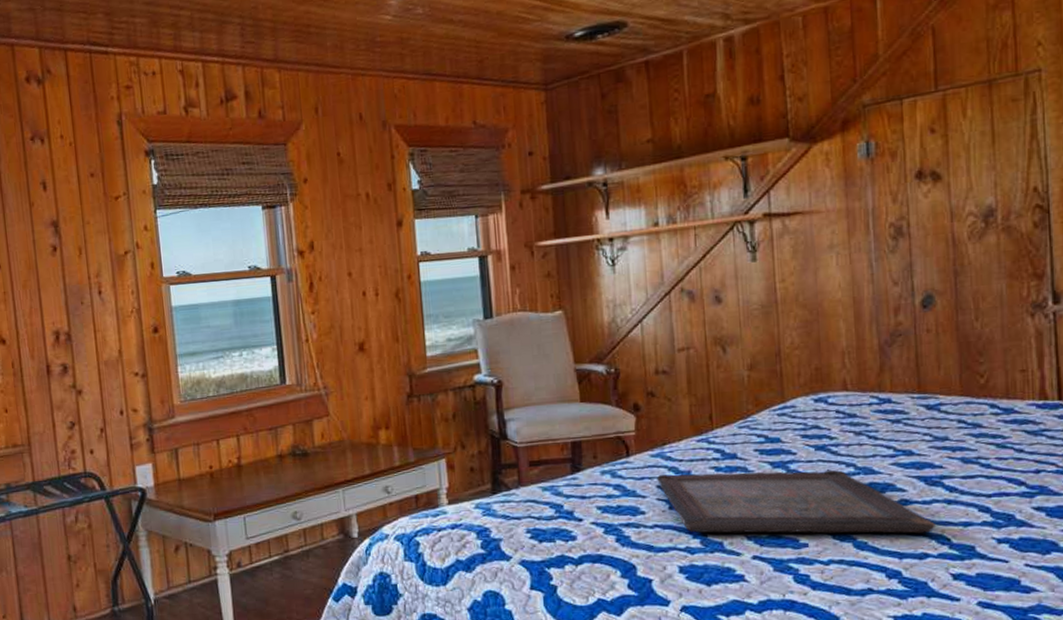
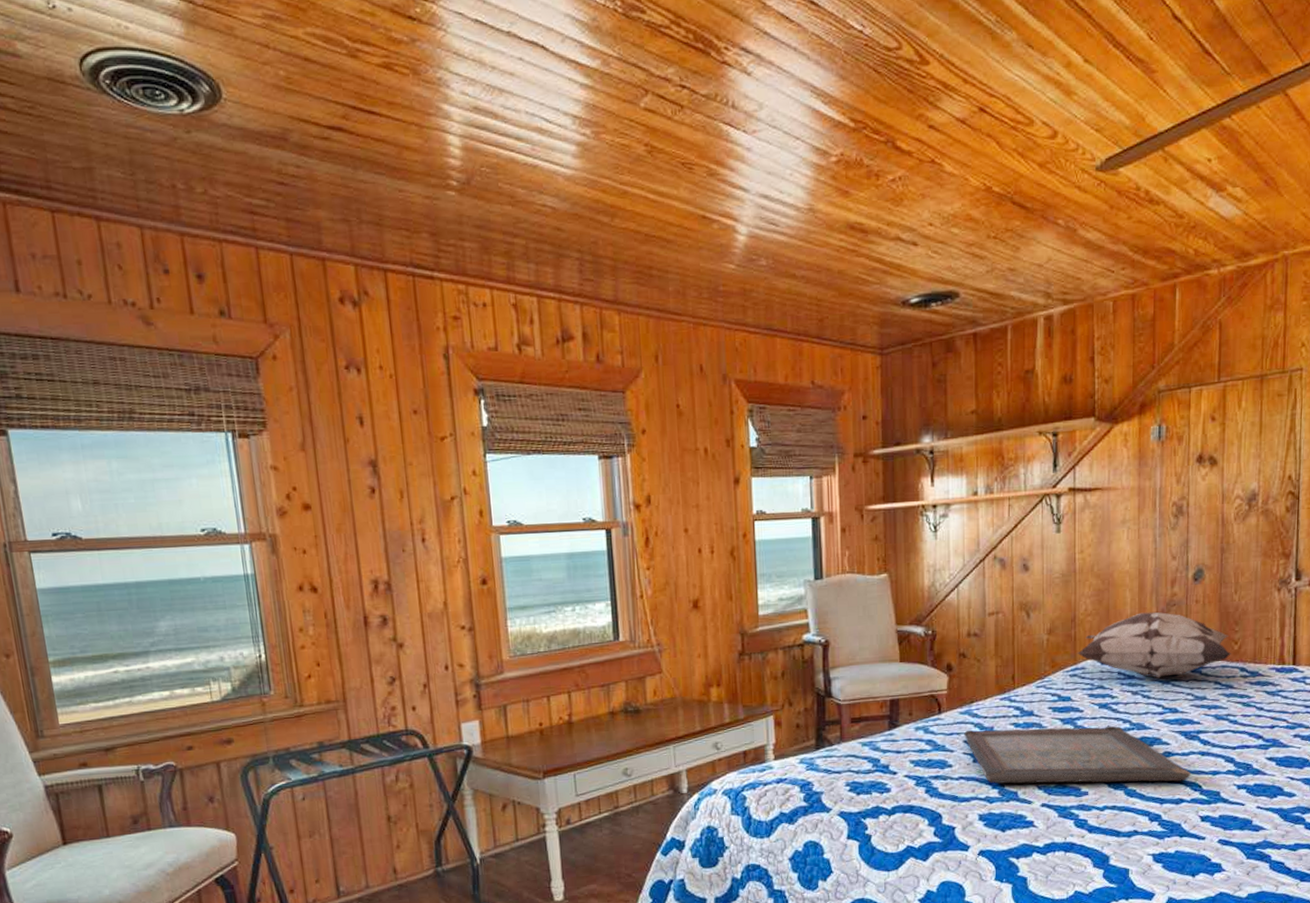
decorative pillow: none [784,343,976,417] -> present [1077,611,1231,679]

